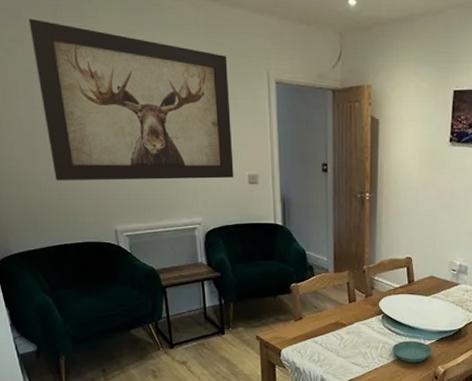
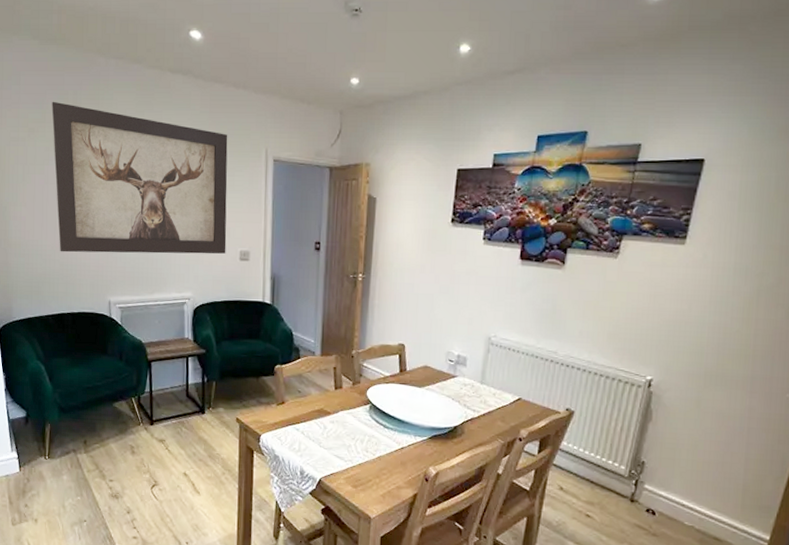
saucer: present [392,340,432,363] -> none [379,435,424,461]

